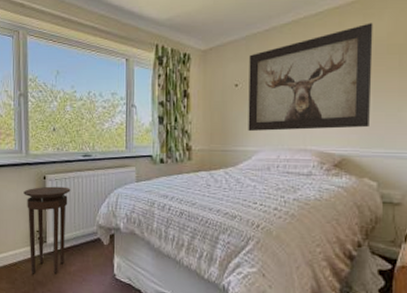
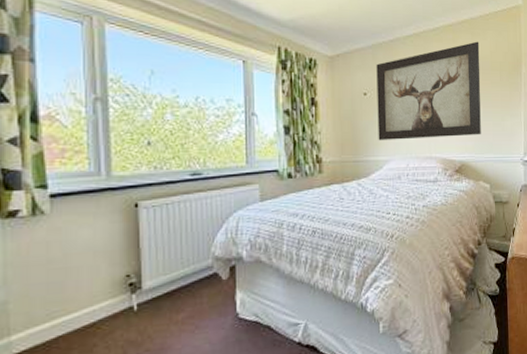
stool: present [24,186,71,274] -> none [104,214,175,334]

